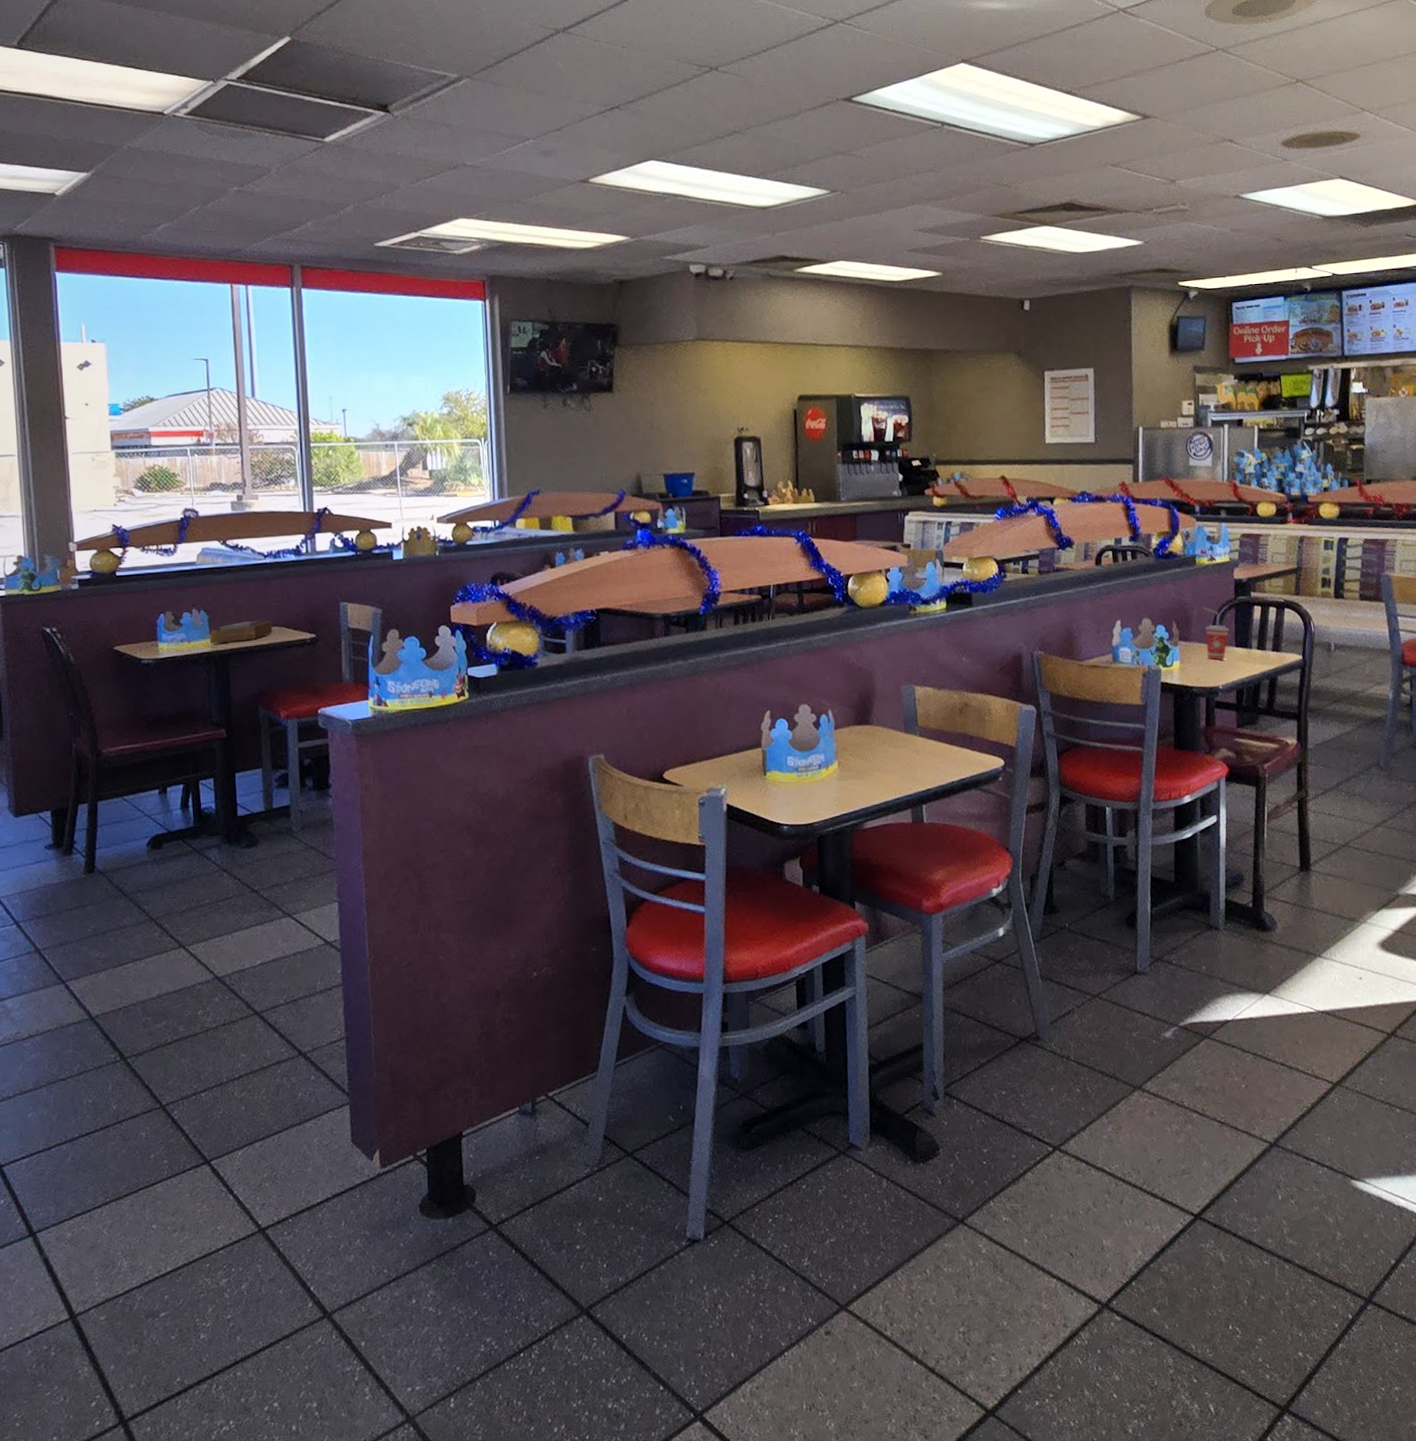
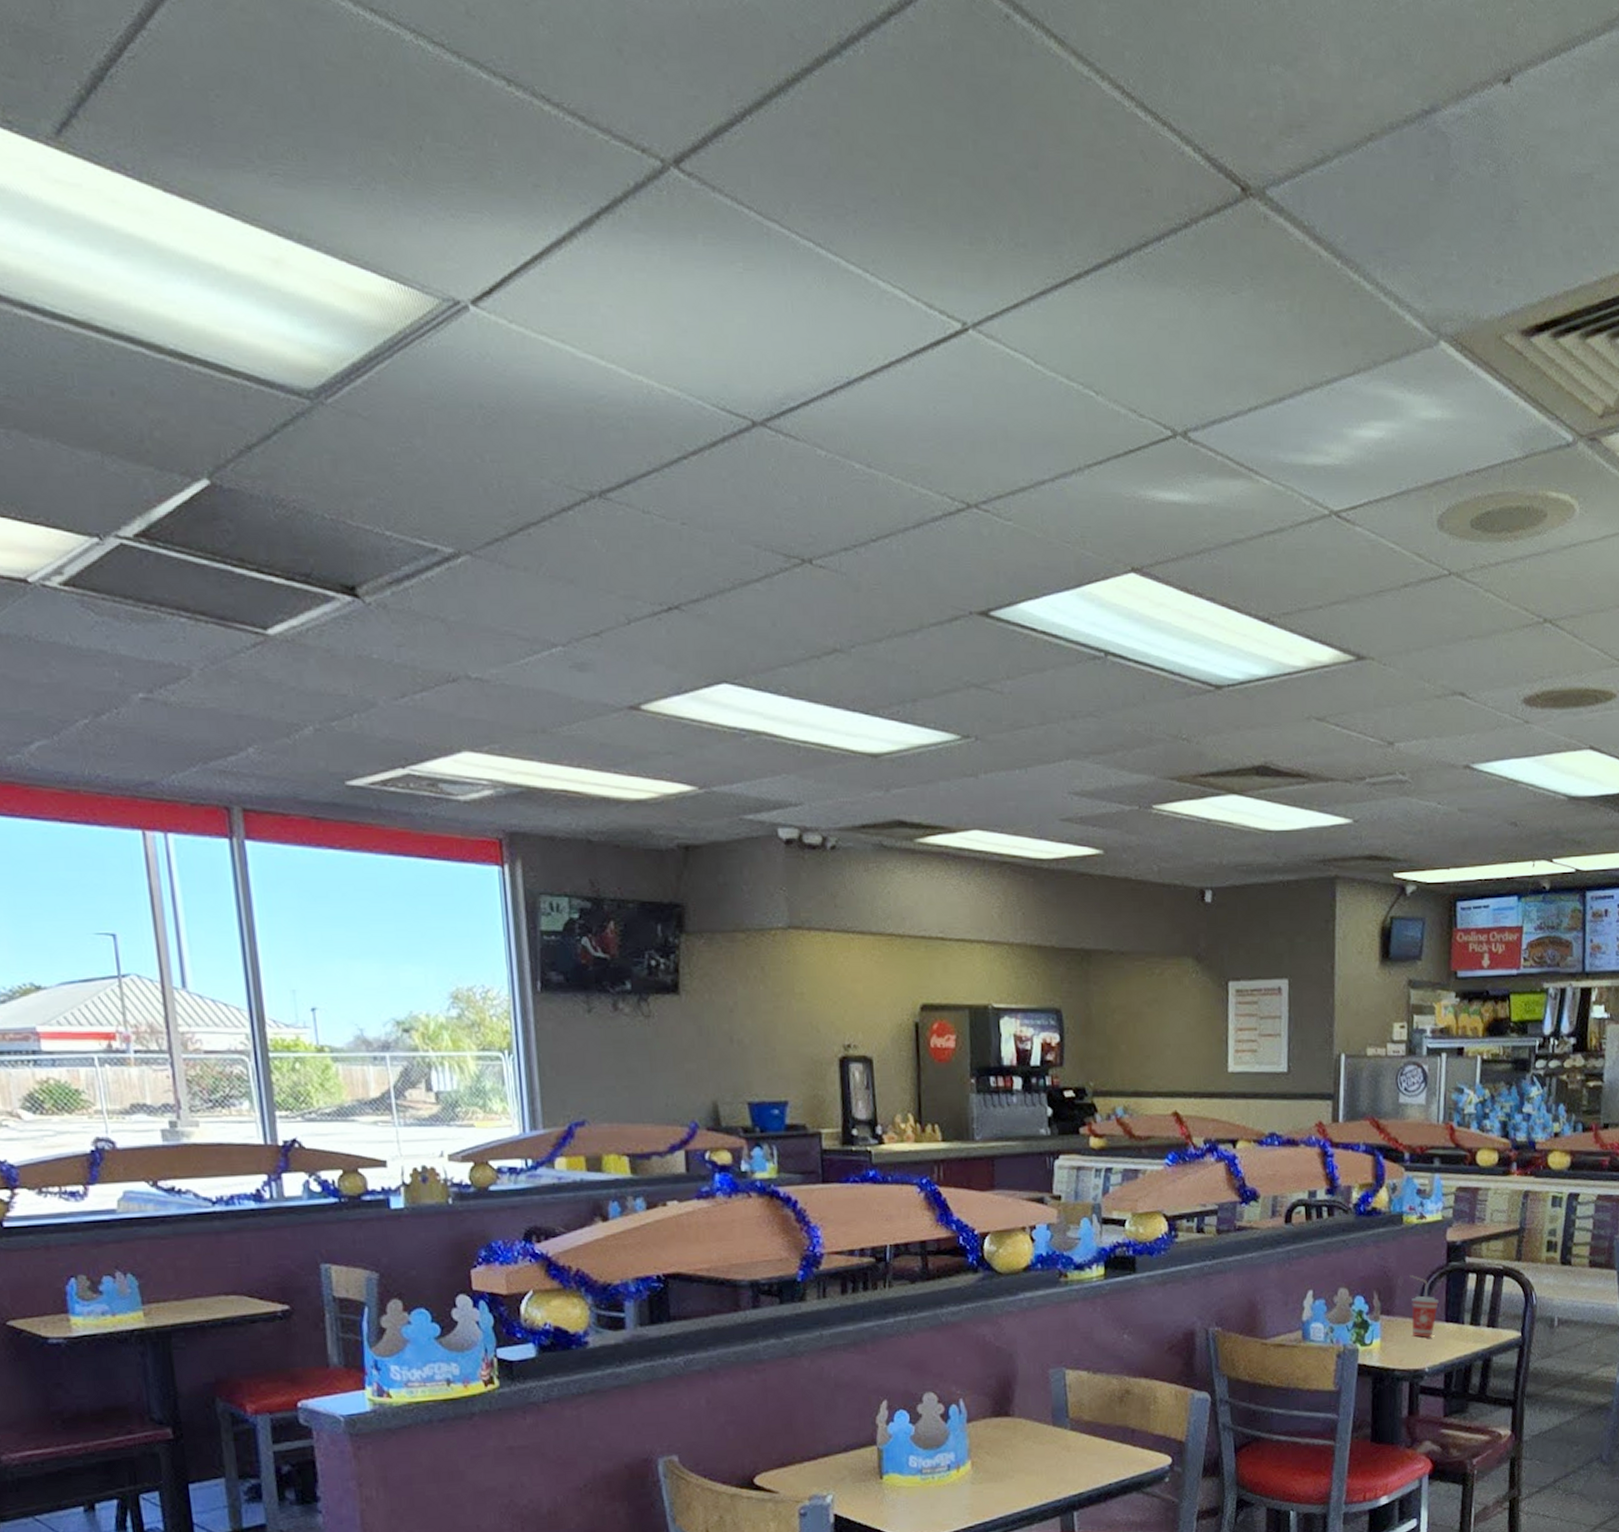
napkin holder: present [210,620,273,644] -> none [142,1286,230,1318]

